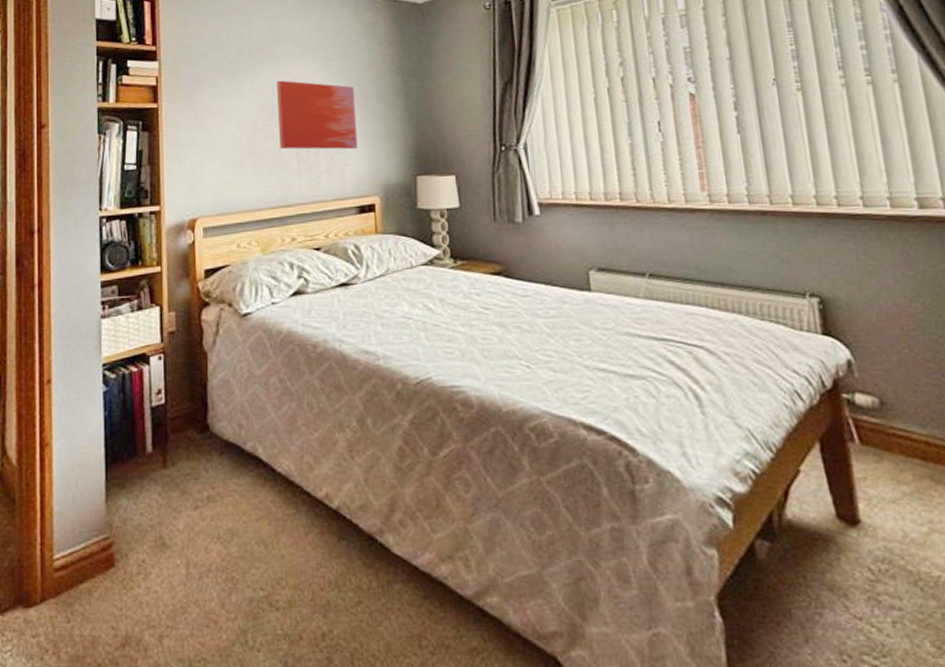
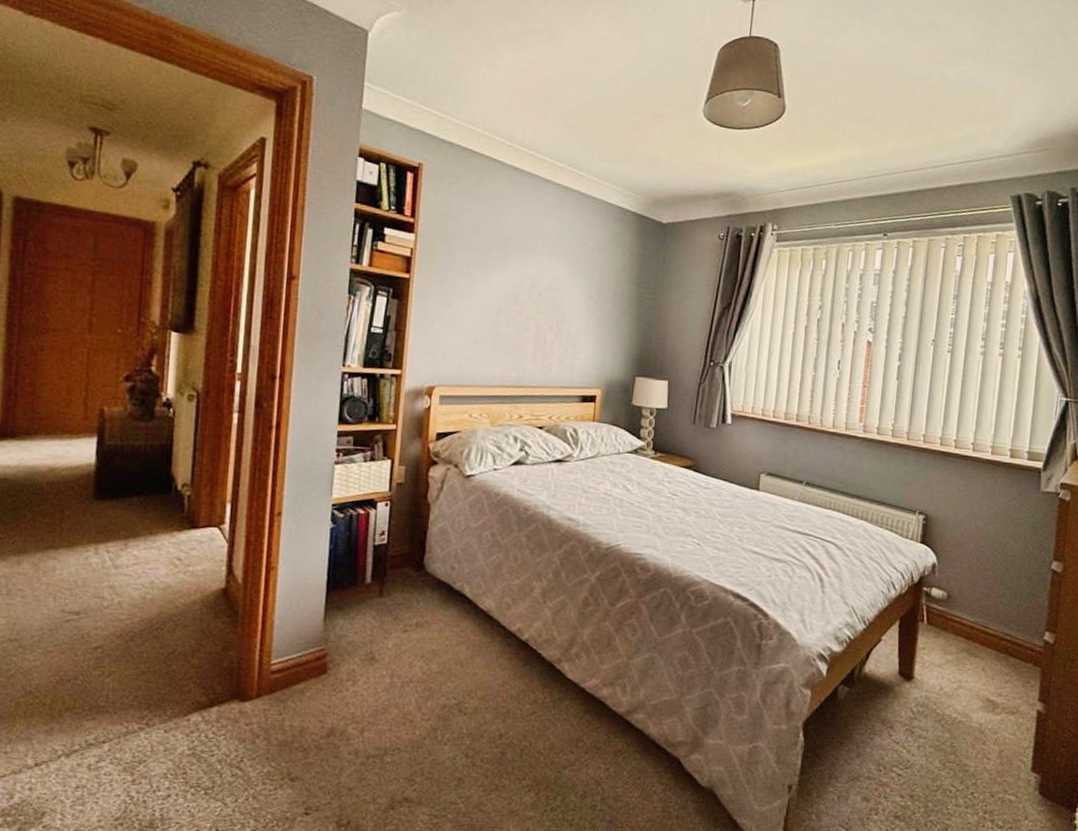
wall art: present [277,80,358,150] -> none [520,272,594,346]

